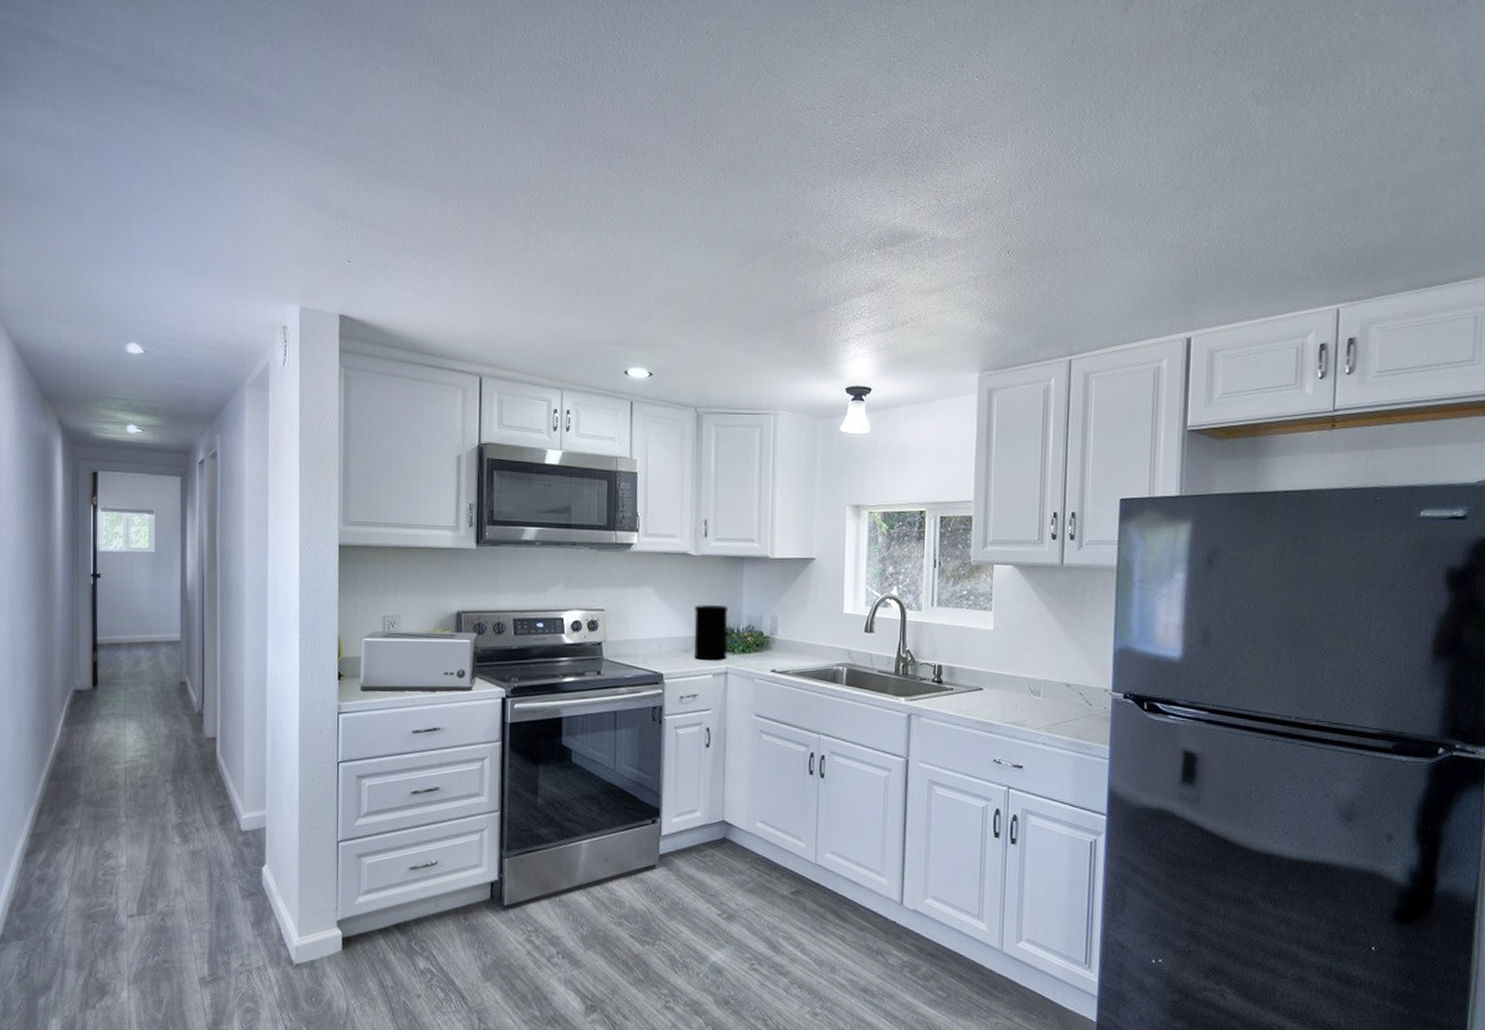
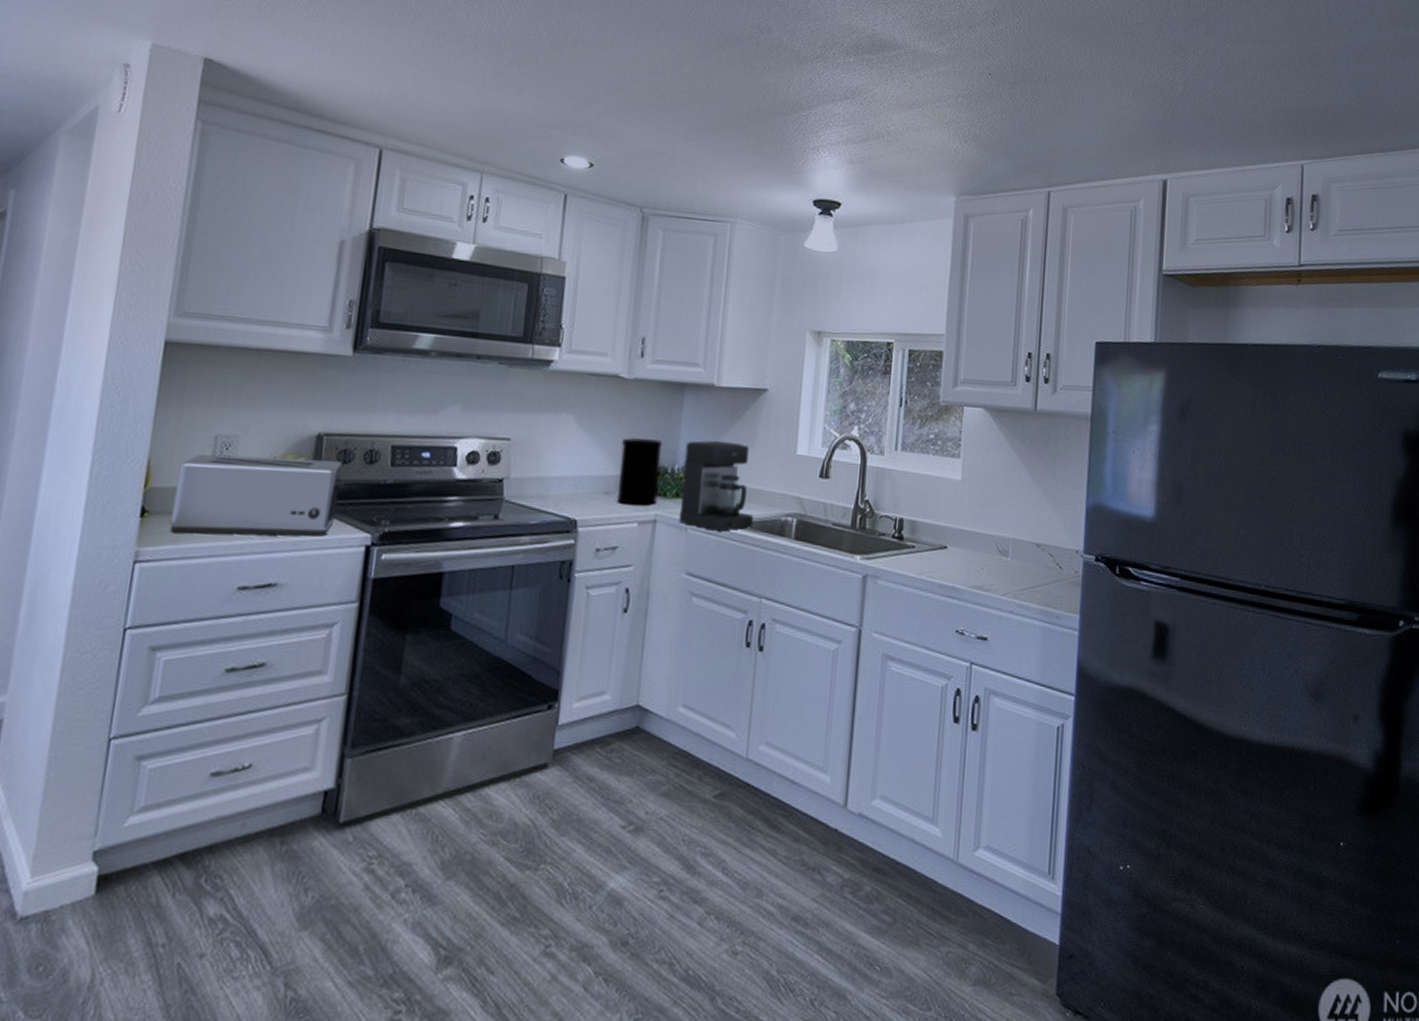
coffee maker: none [746,604,810,680] -> present [678,440,754,531]

